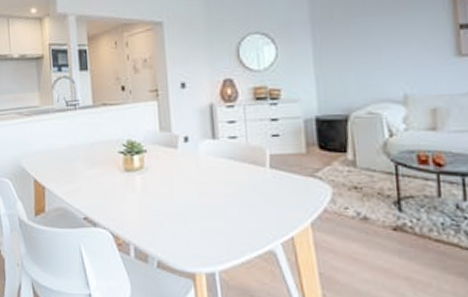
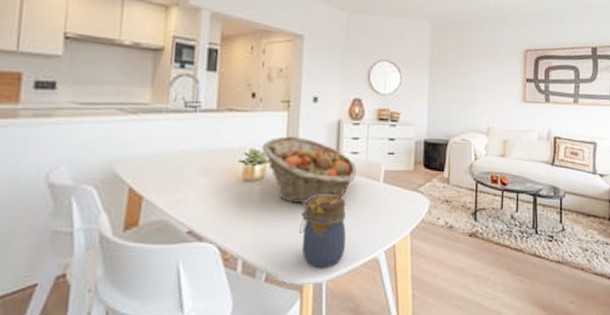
fruit basket: none [137,125,238,191] -> present [261,136,357,203]
jar: none [183,182,235,257] -> present [299,194,346,267]

